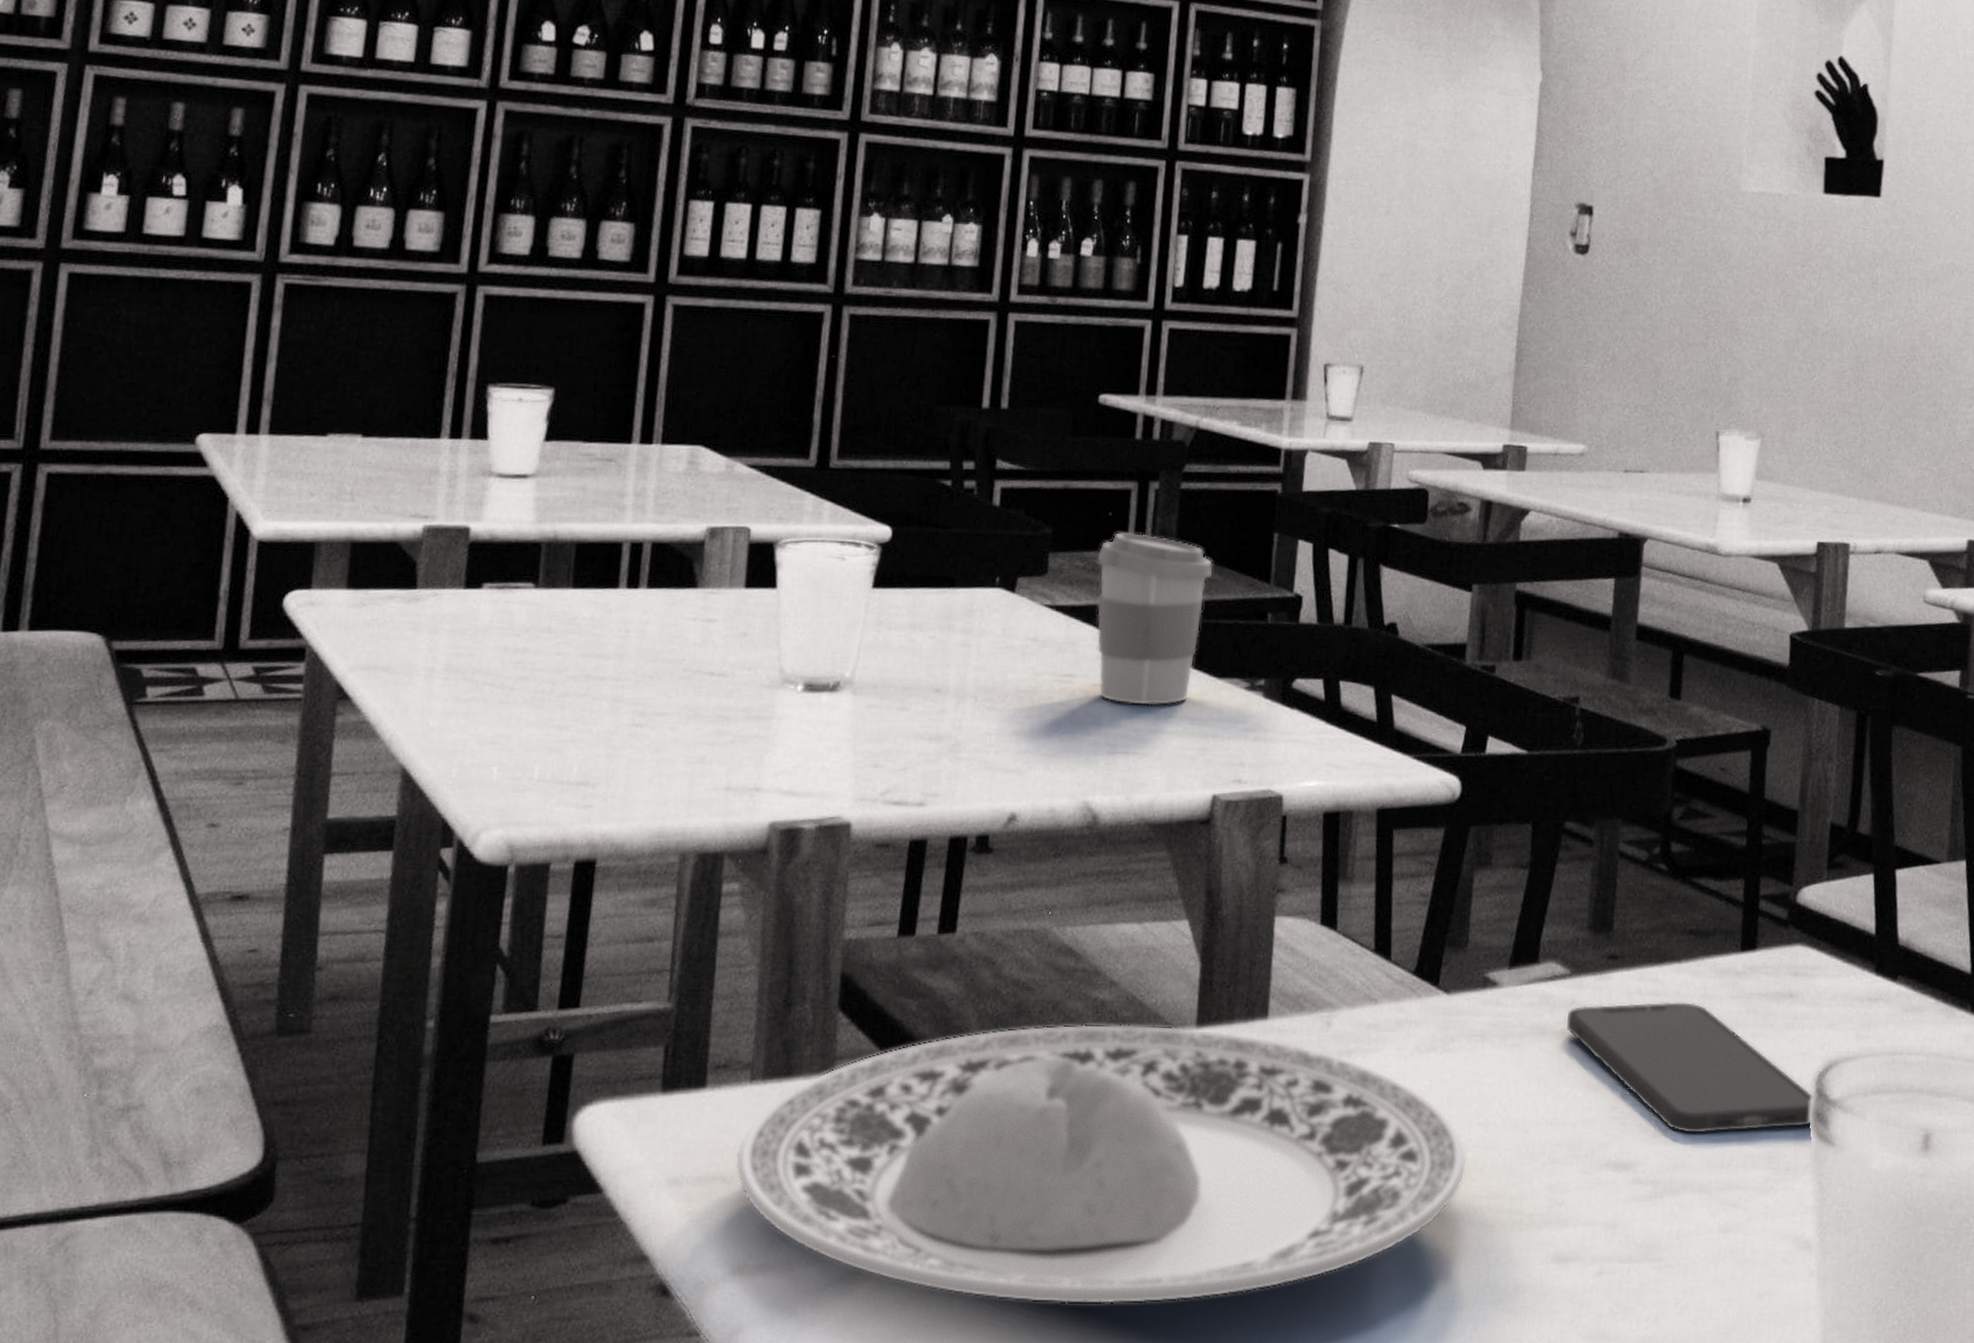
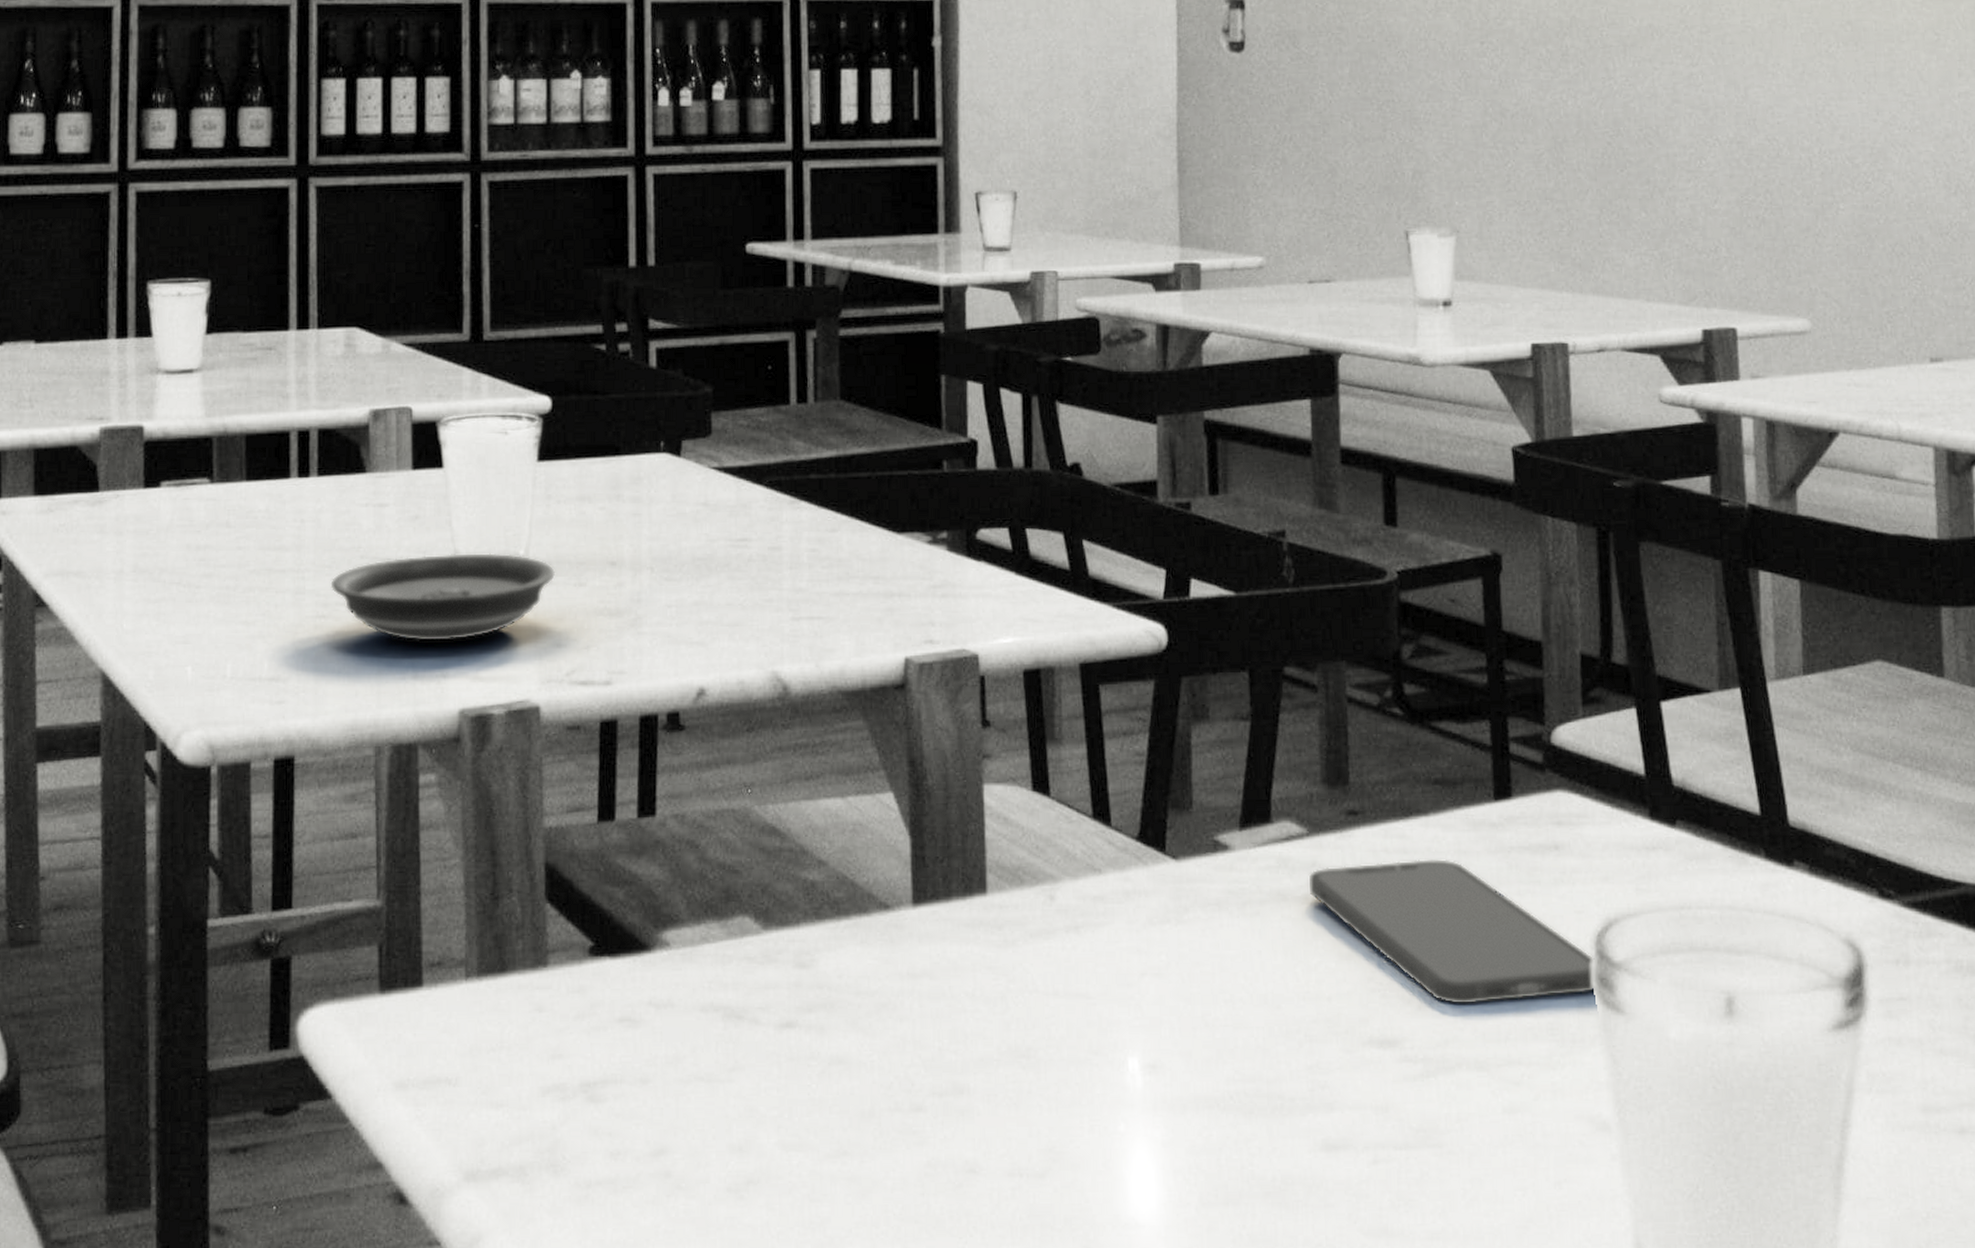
saucer: none [650,672,880,756] -> present [330,553,556,641]
plate: present [735,1023,1467,1305] -> none [458,905,1217,1206]
coffee cup: present [1097,532,1213,706] -> none [760,386,880,567]

